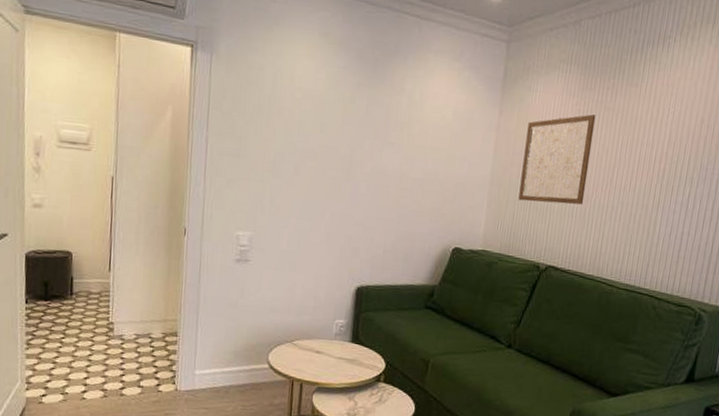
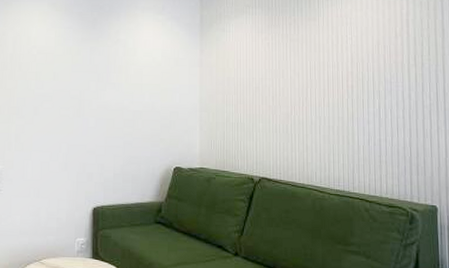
wall art: present [518,114,596,205] -> none [226,46,285,123]

